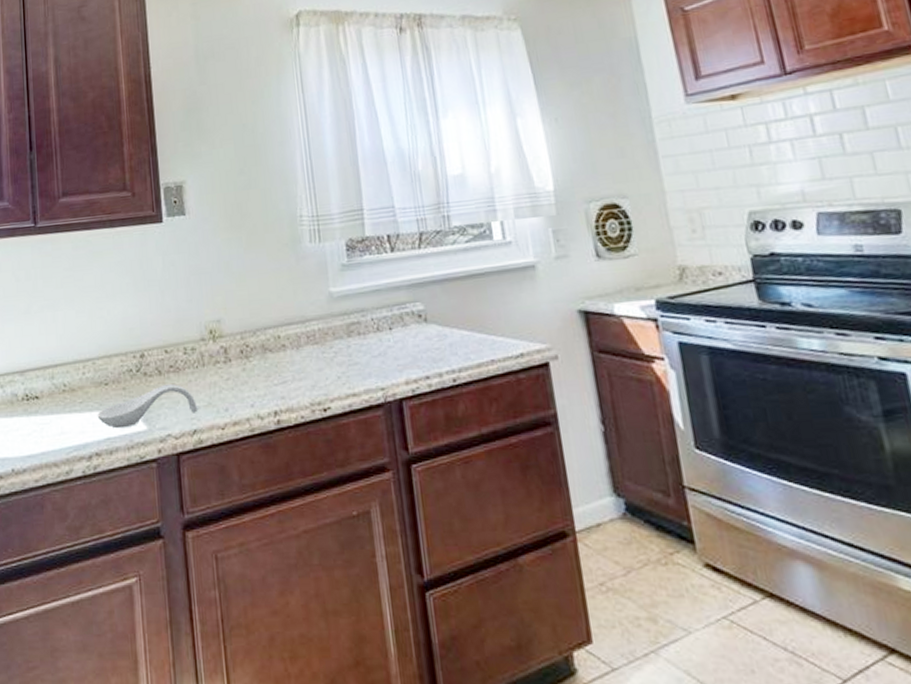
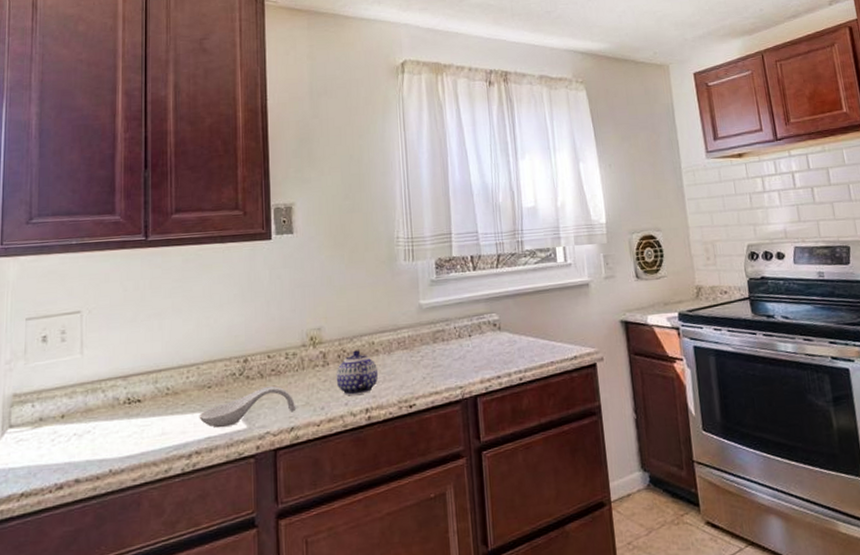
teapot: none [239,345,287,396] -> present [336,350,379,395]

